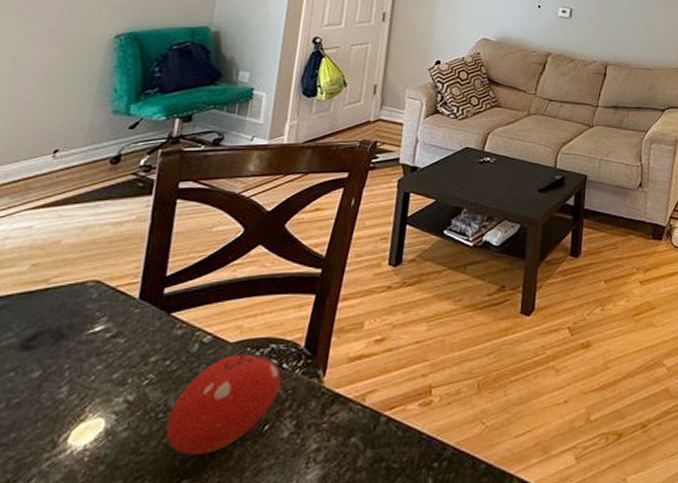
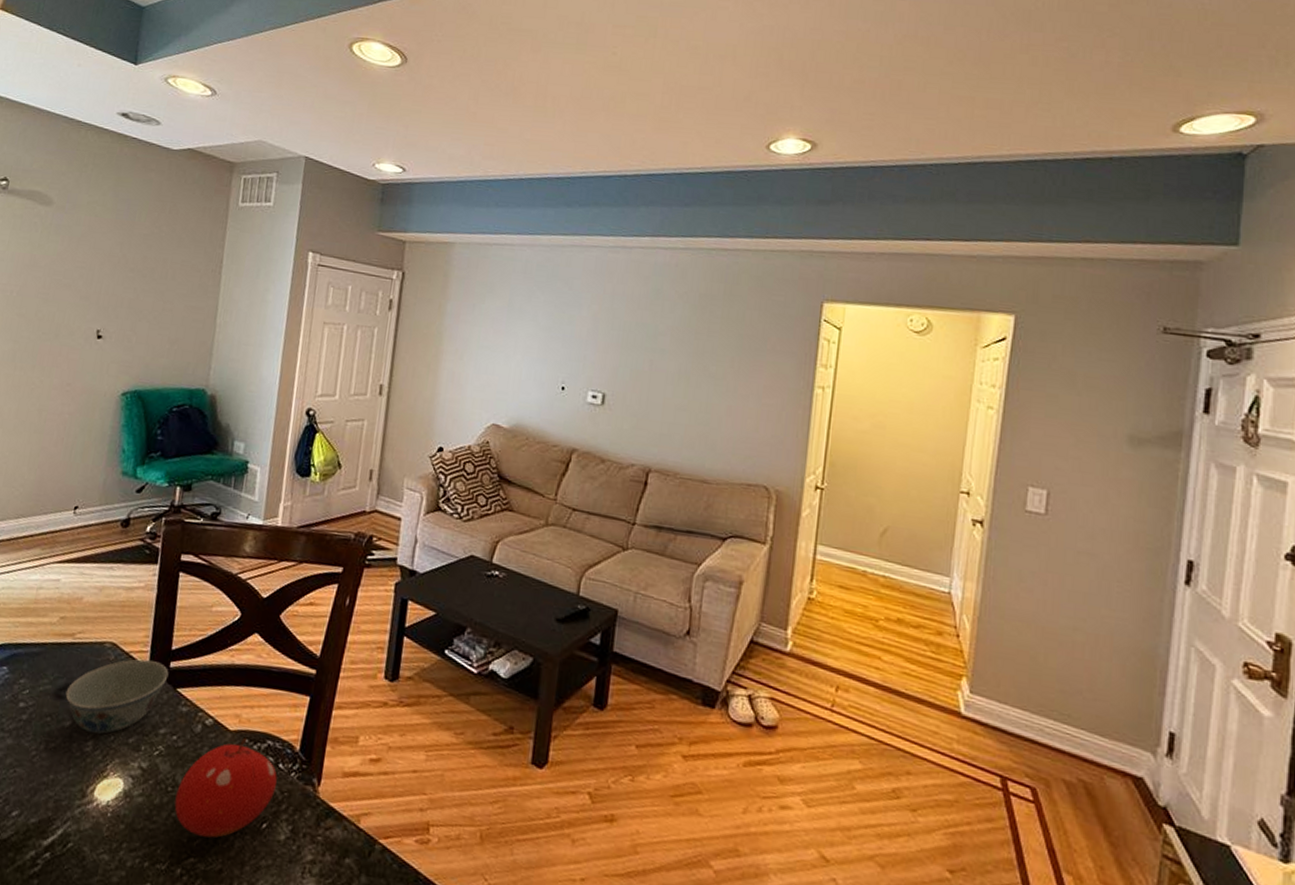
bowl: none [34,291,163,377] -> present [65,659,169,734]

